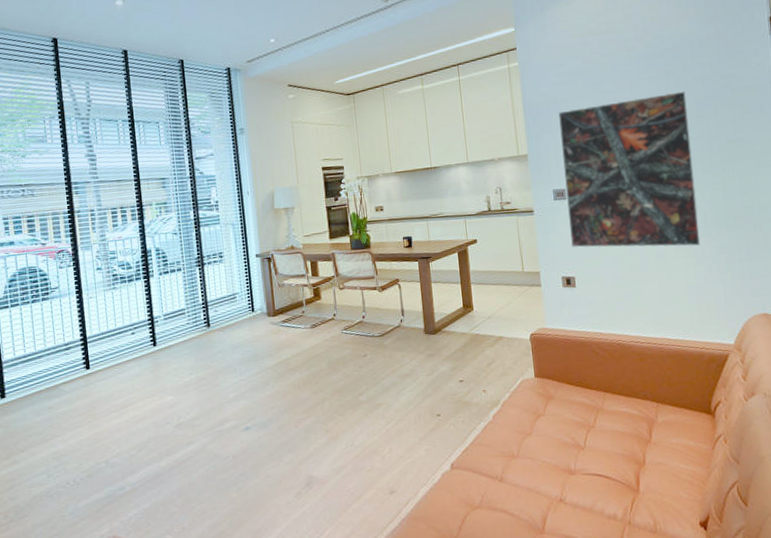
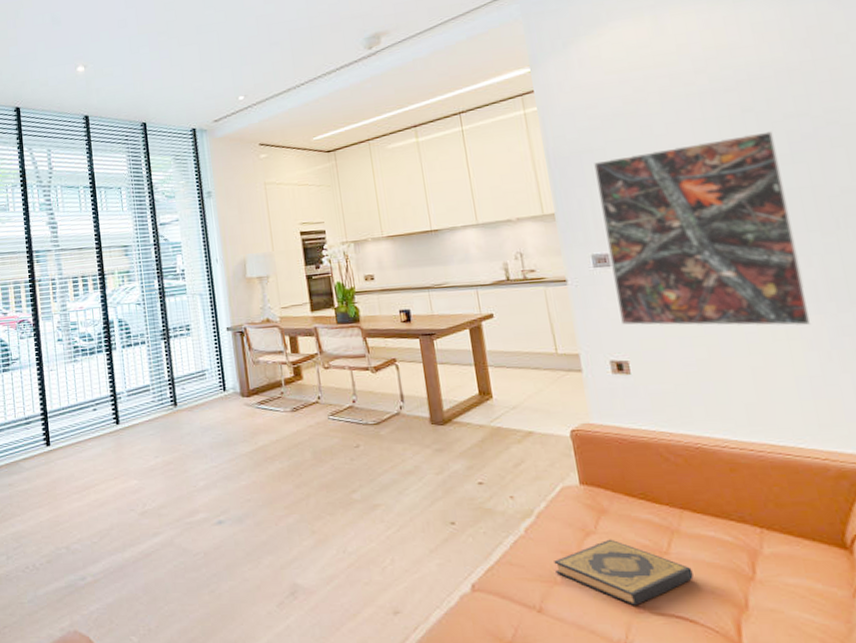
hardback book: none [513,419,610,470] -> present [554,539,694,606]

